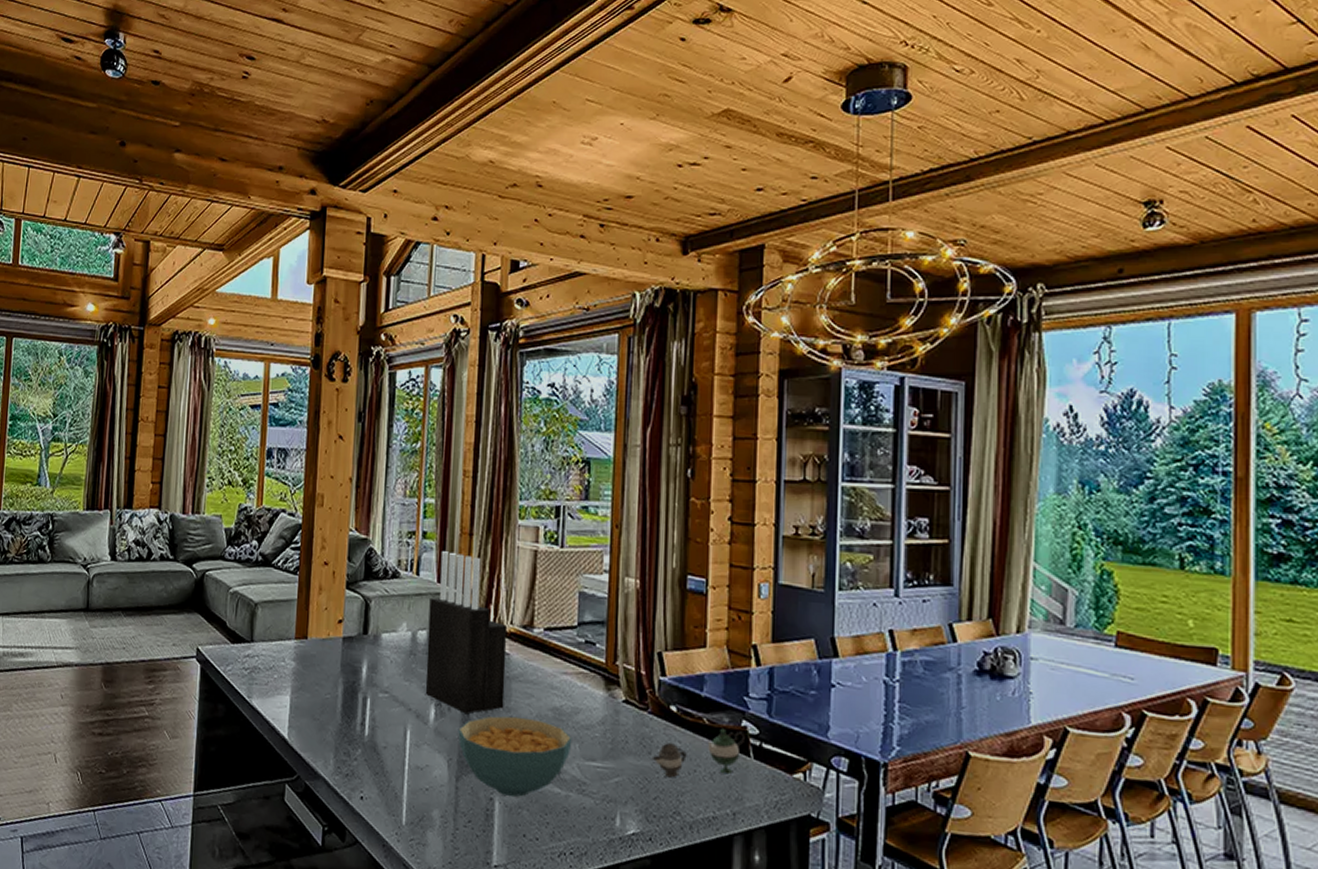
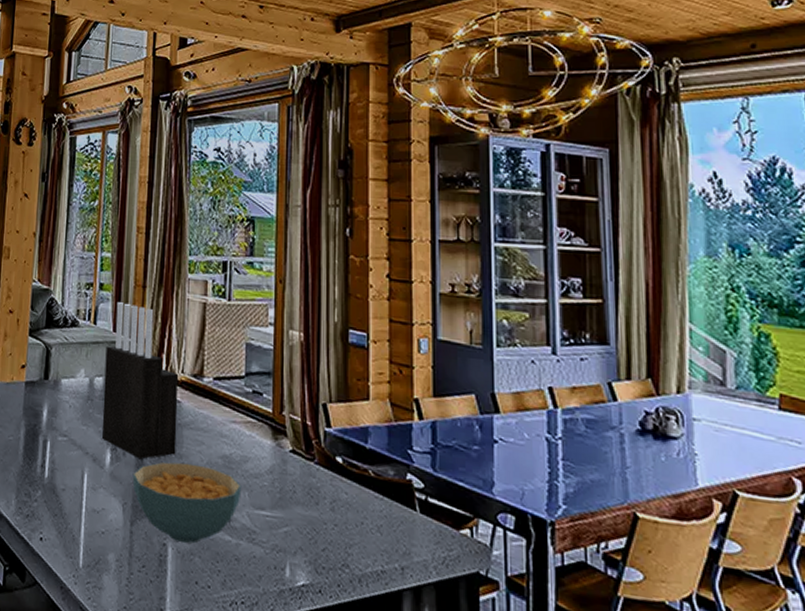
teapot: present [651,728,746,778] -> none [319,480,412,530]

